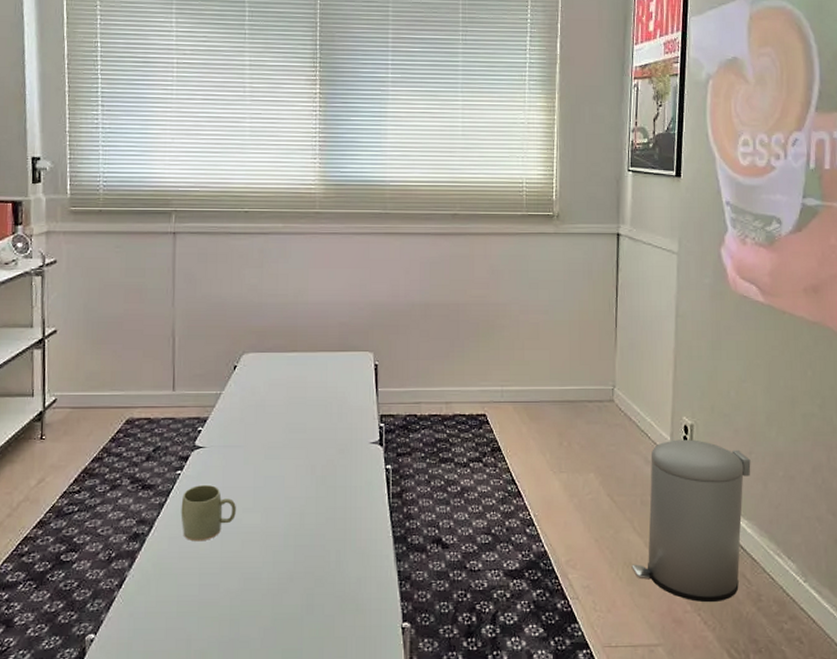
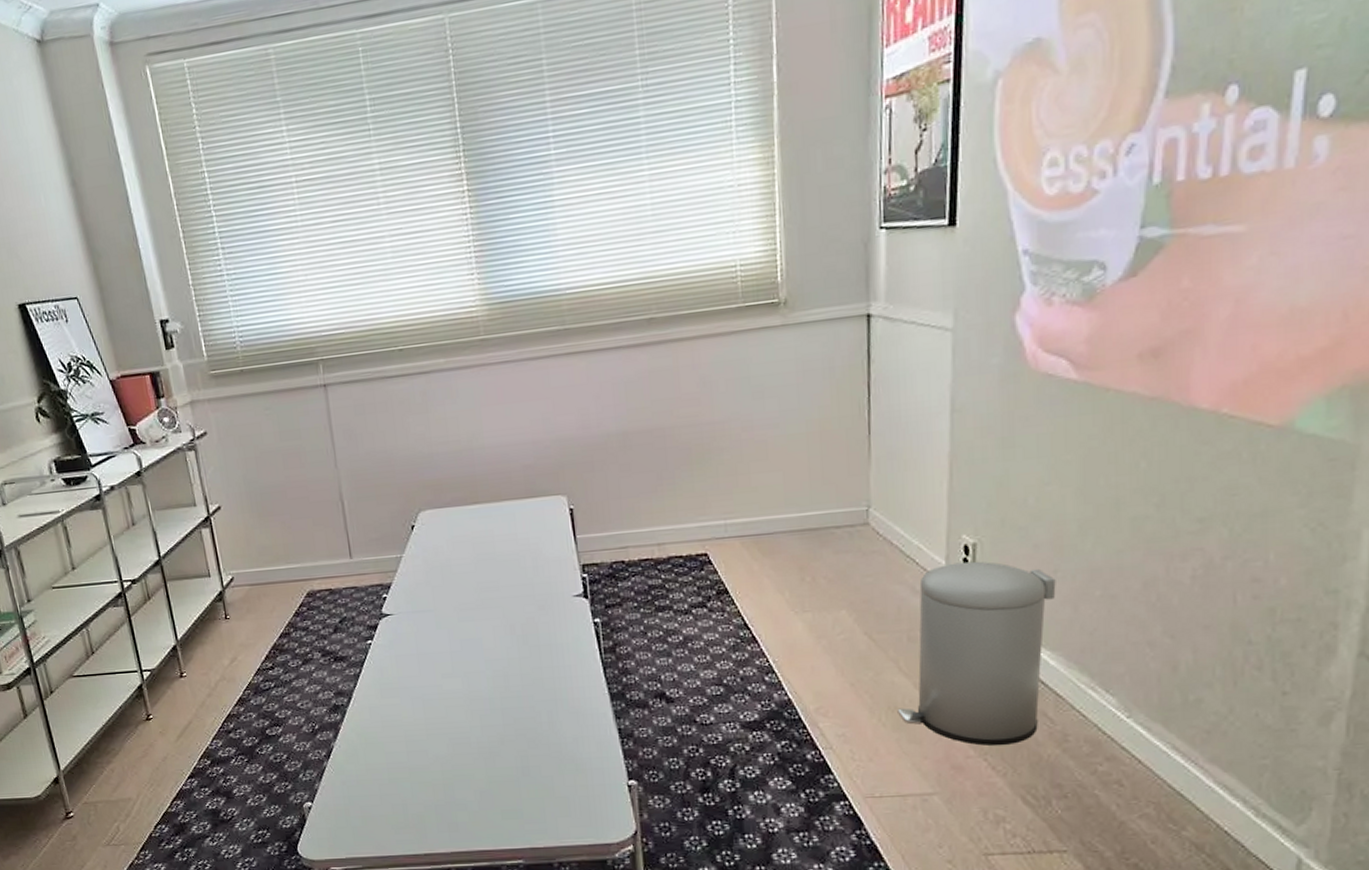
mug: present [181,485,236,542] -> none [376,653,435,710]

